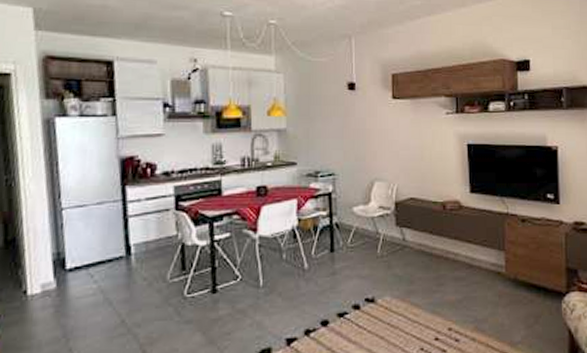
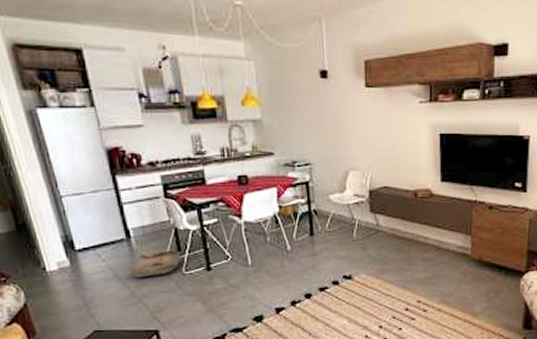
bag: none [125,269,188,302] -> present [131,250,183,277]

